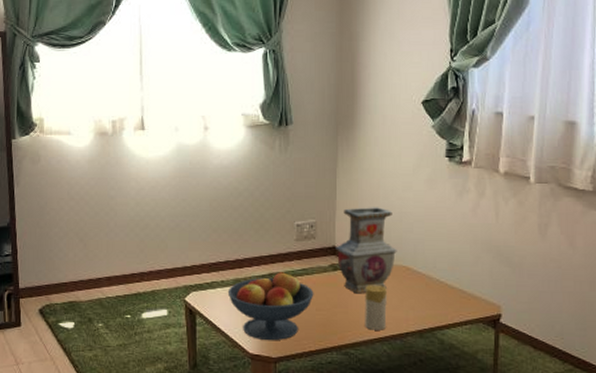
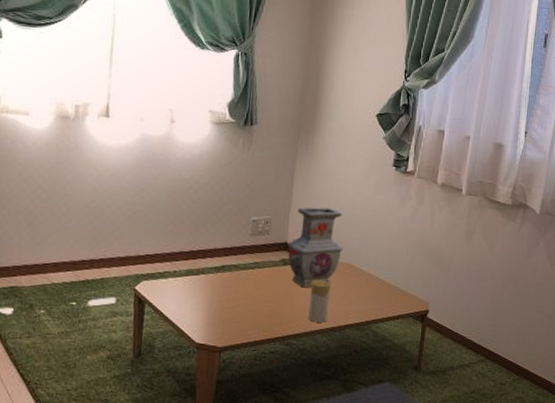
fruit bowl: present [227,271,314,341] -> none [179,264,264,331]

